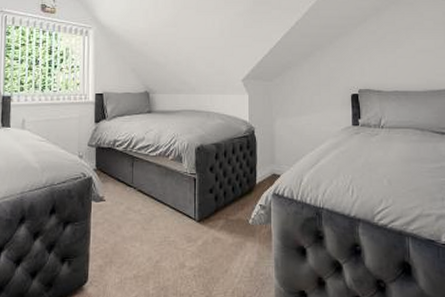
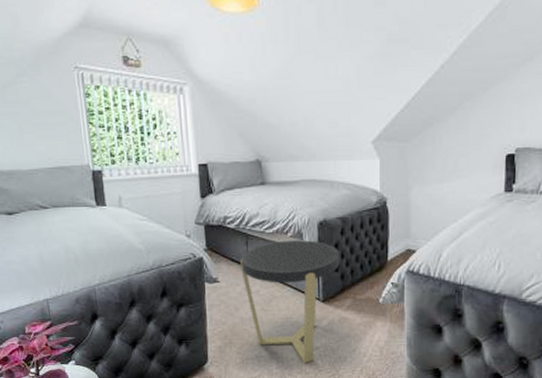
side table: none [125,163,214,284] -> present [240,240,340,363]

